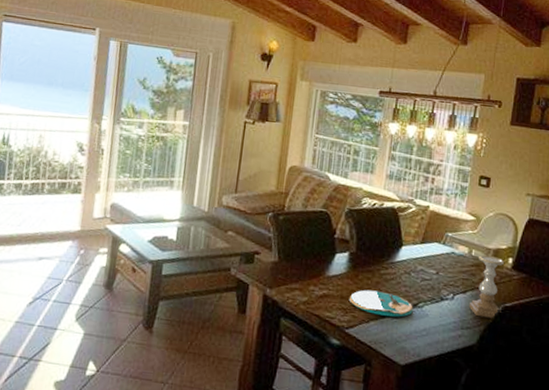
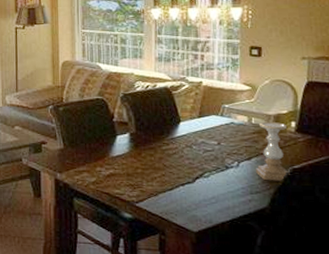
plate: present [349,290,413,317] -> none [135,166,199,188]

